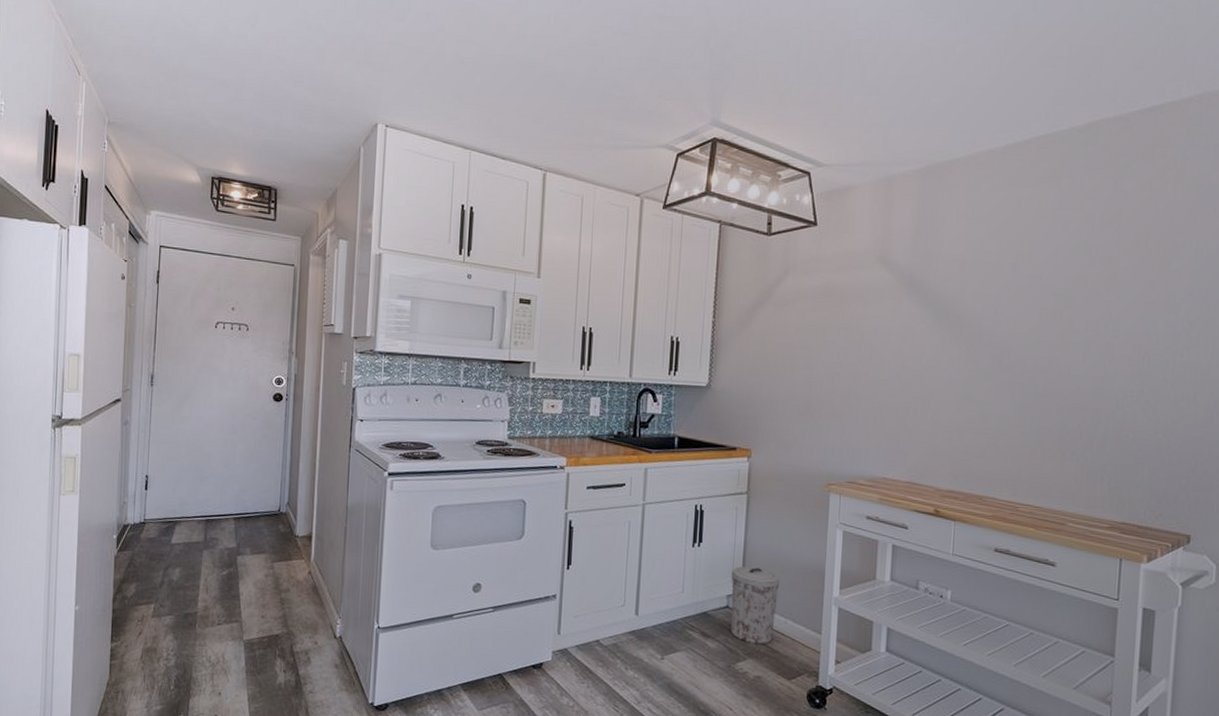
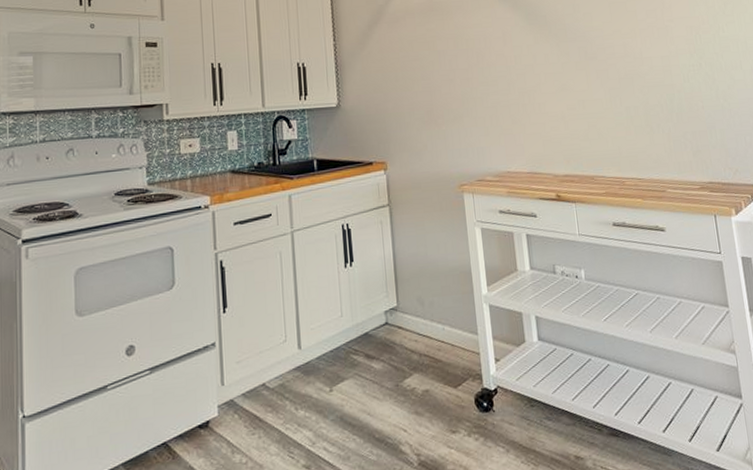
trash can: present [730,566,780,645] -> none [385,278,435,358]

